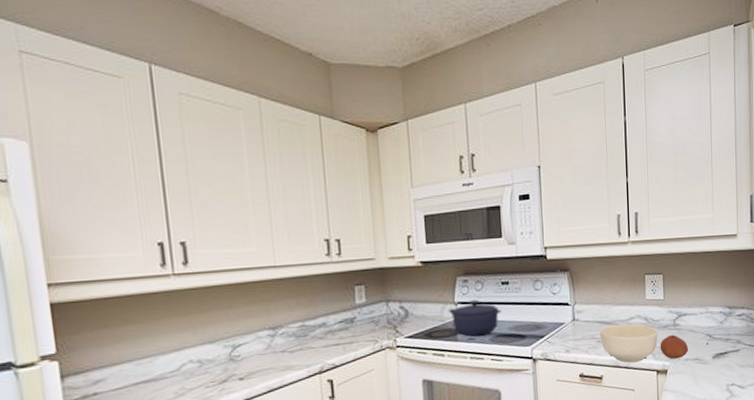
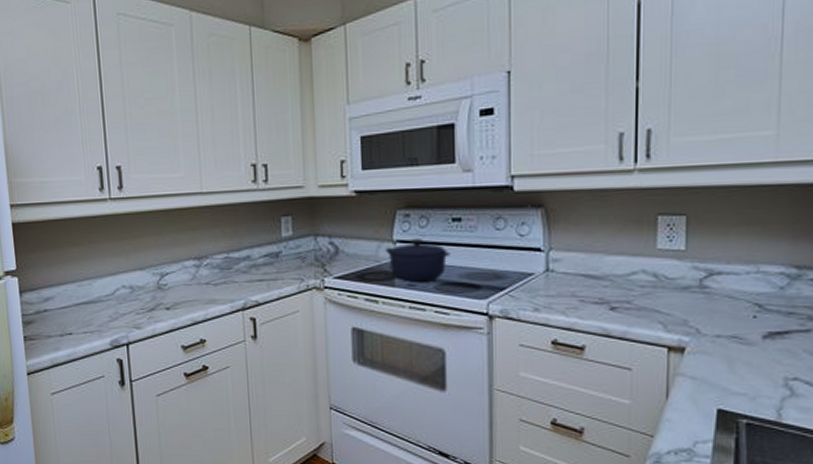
bowl: present [599,324,658,363] -> none [583,281,674,333]
fruit: present [660,335,689,359] -> none [675,301,723,334]

